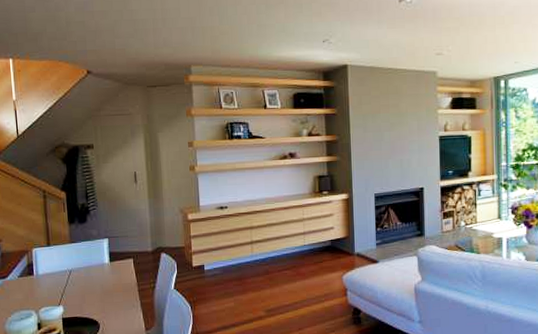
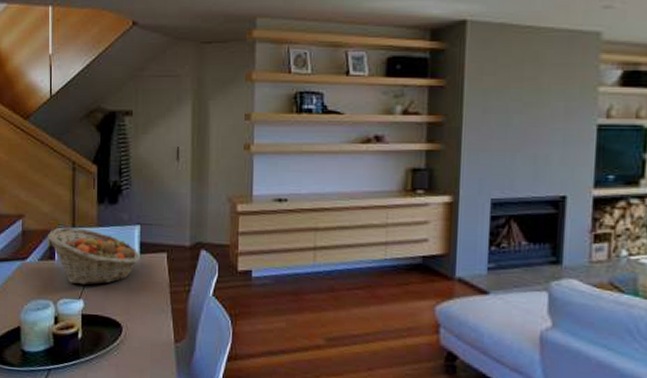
fruit basket: none [25,245,110,294] -> present [48,227,140,285]

